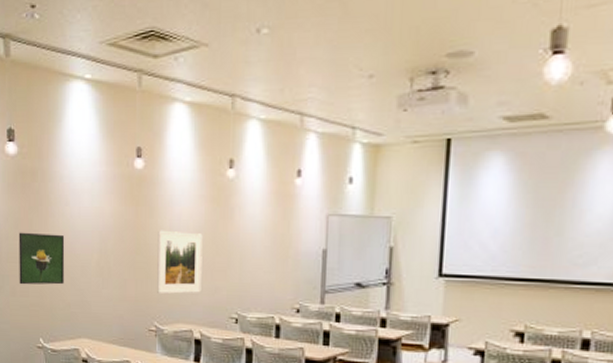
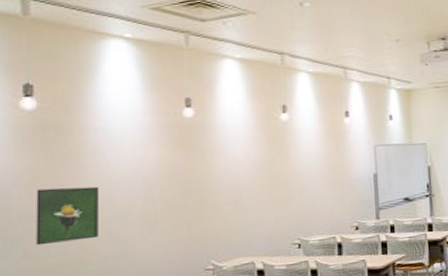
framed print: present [157,230,203,294] -> none [212,171,262,232]

